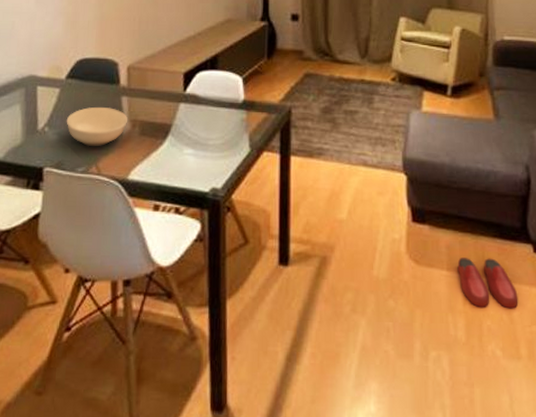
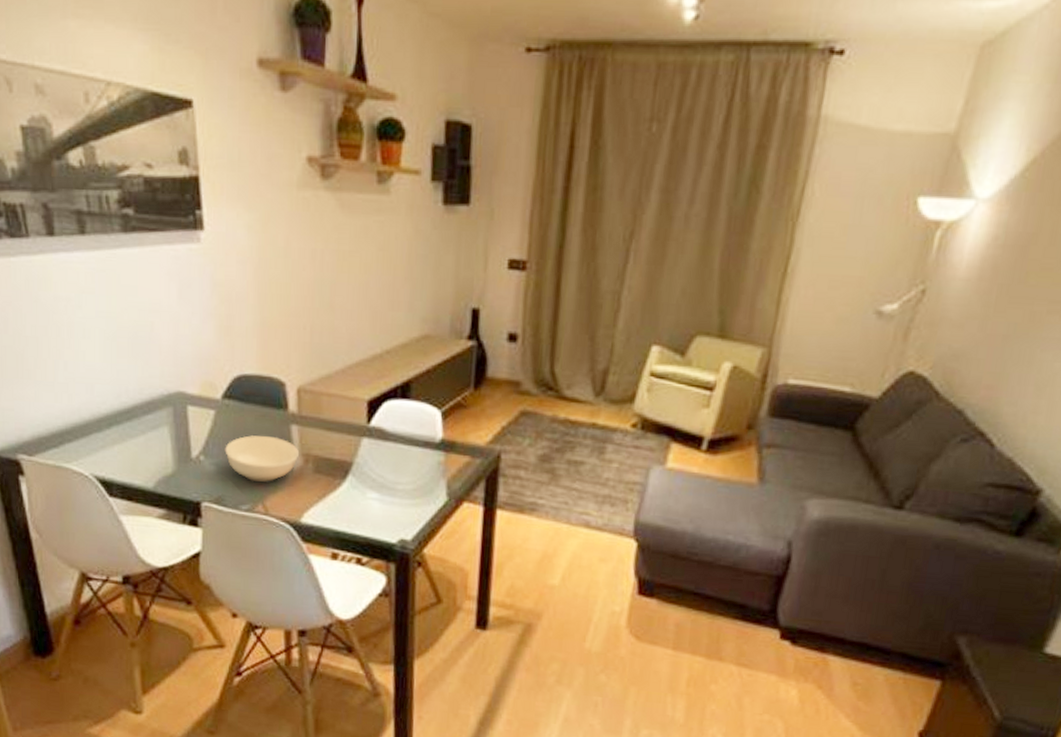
slippers: present [457,258,519,309] -> none [685,637,753,696]

